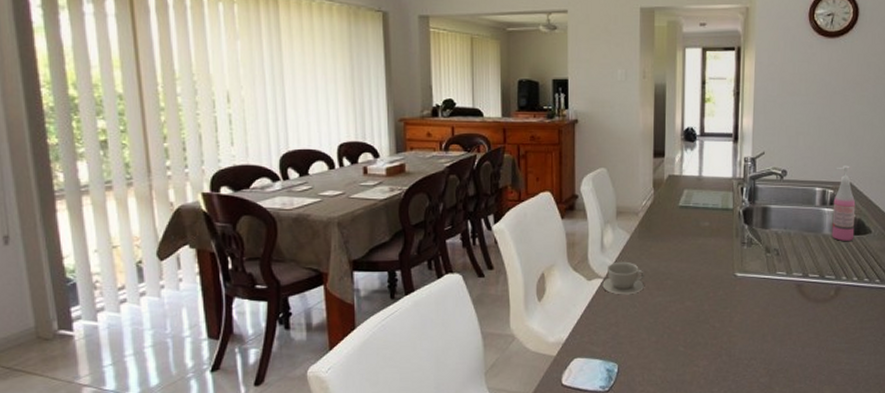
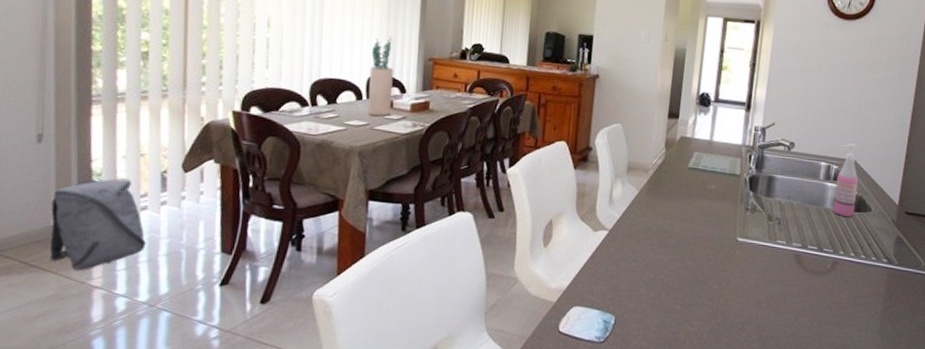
backpack: none [27,273,130,371] -> present [49,178,146,271]
vase: none [339,99,366,185] -> present [367,35,394,117]
teacup: present [602,261,644,295] -> none [607,215,649,249]

